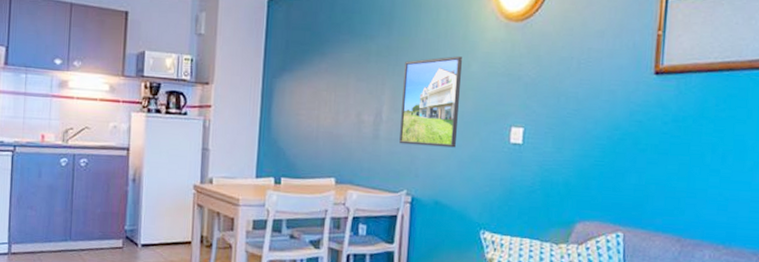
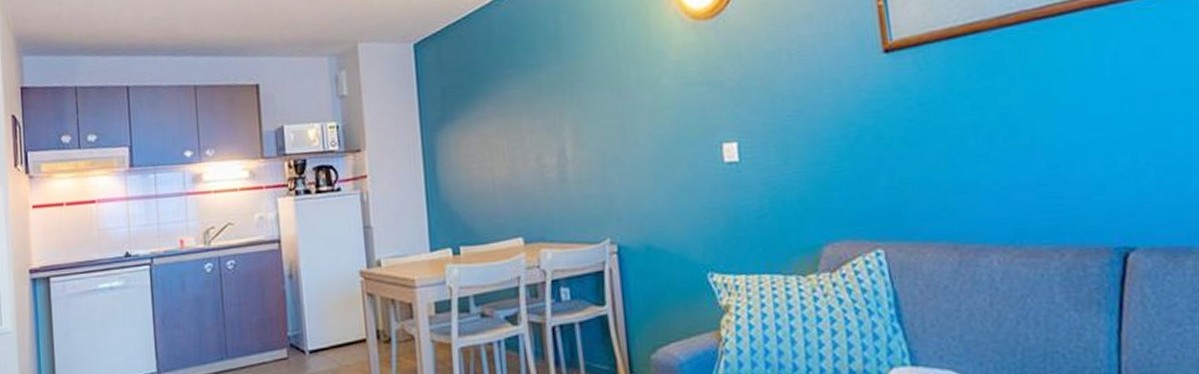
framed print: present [399,56,462,148] -> none [583,71,660,185]

